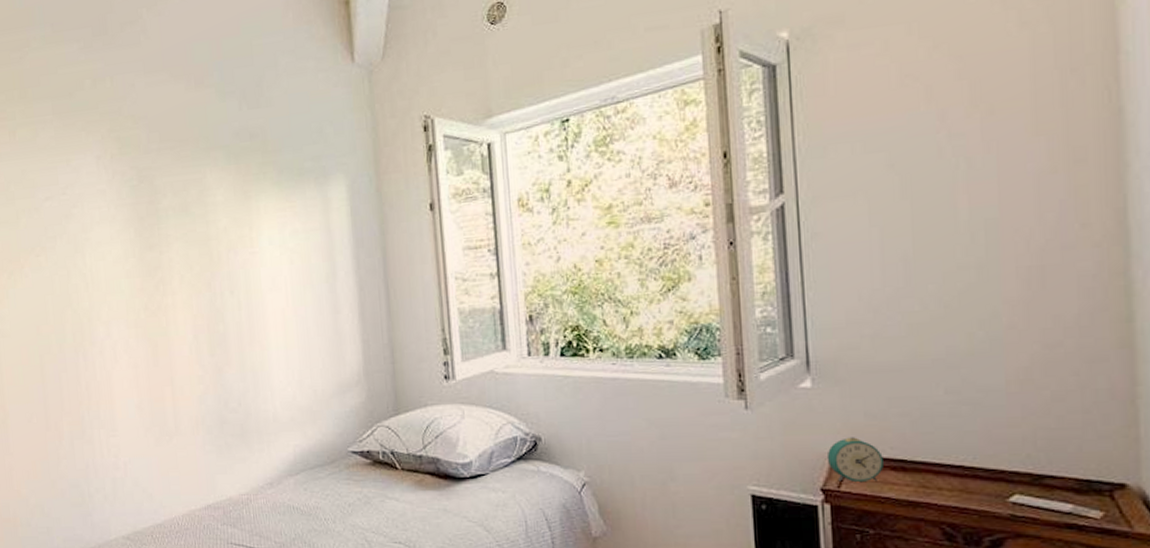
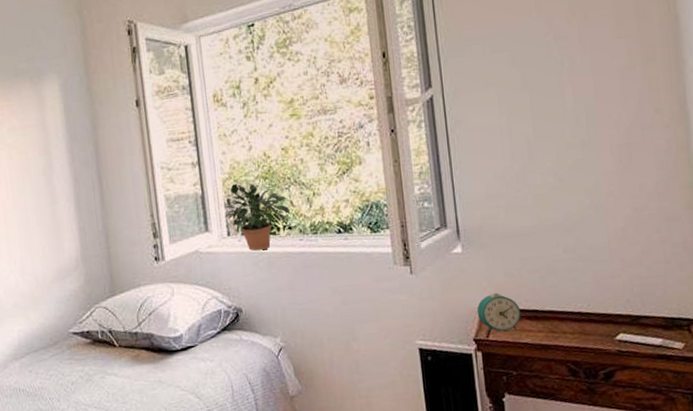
potted plant: none [526,298,603,375] -> present [225,183,291,252]

